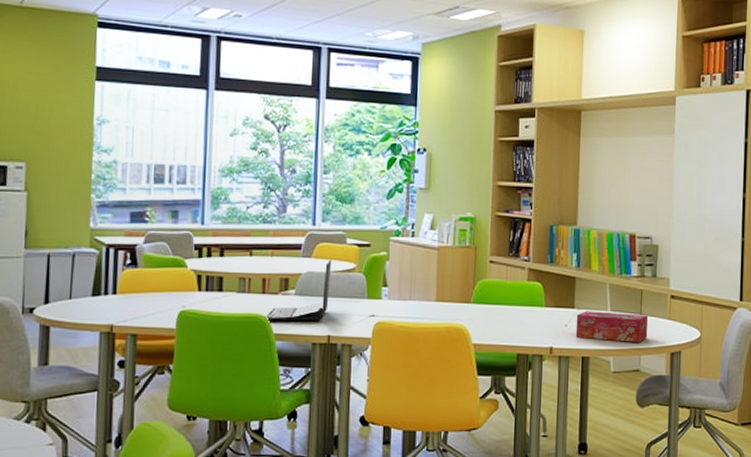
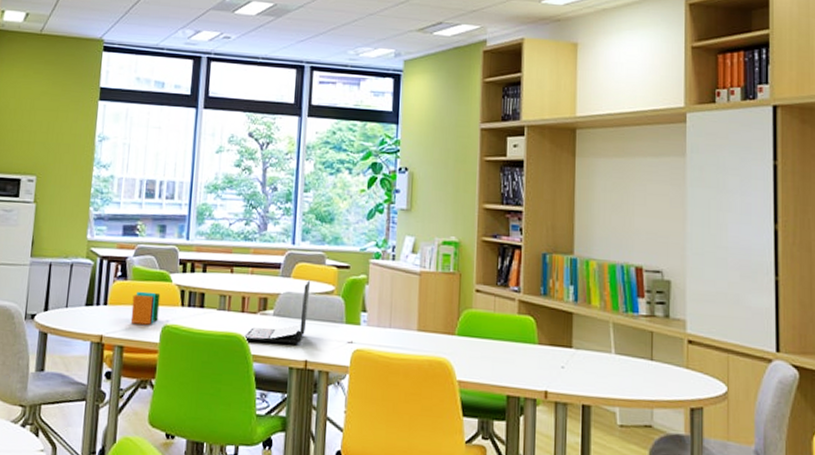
book: none [143,278,175,311] -> present [130,291,161,325]
tissue box: present [575,311,649,342] -> none [574,352,661,393]

